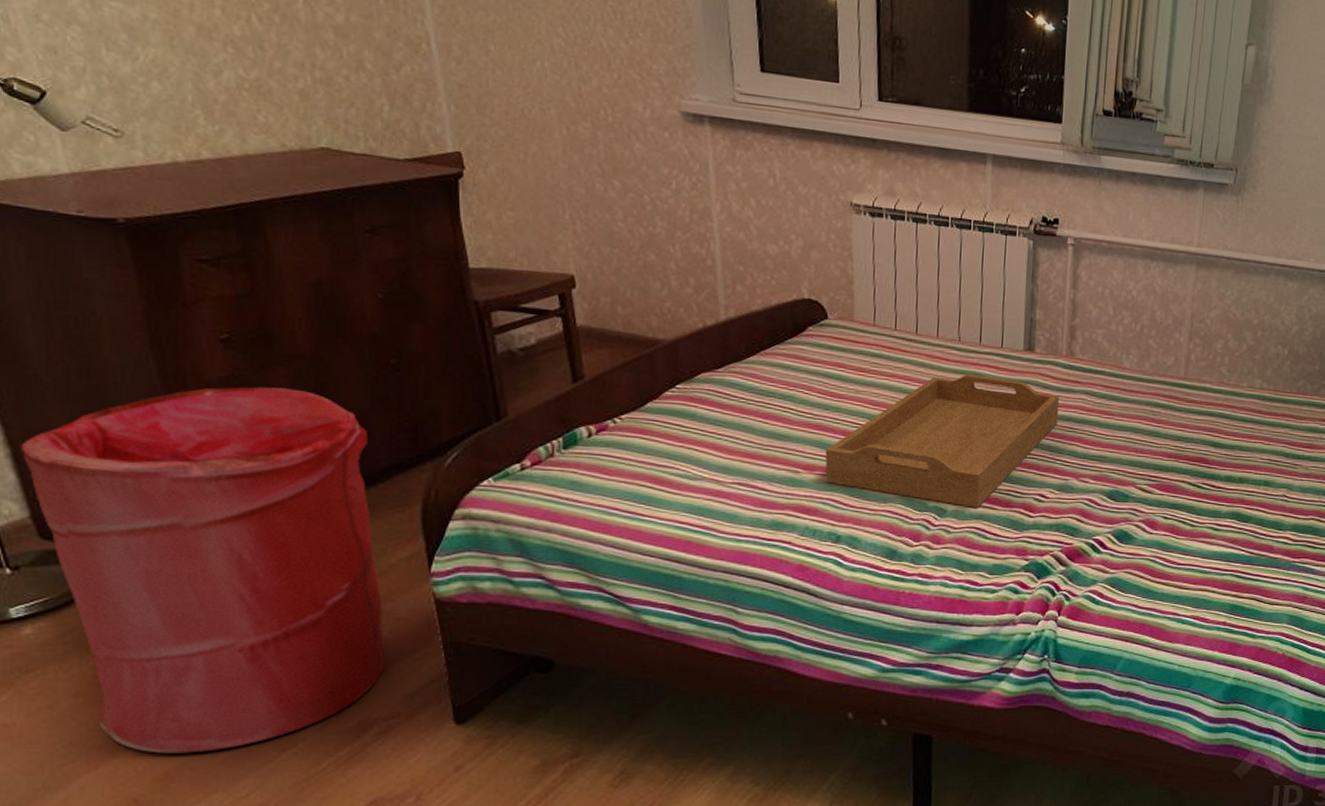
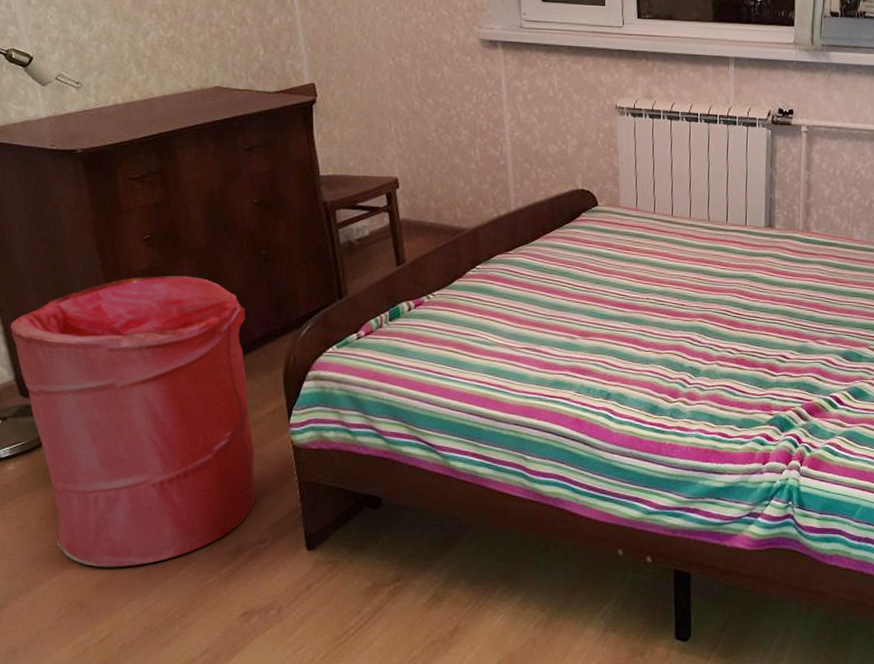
serving tray: present [825,373,1059,508] -> none [596,249,798,368]

